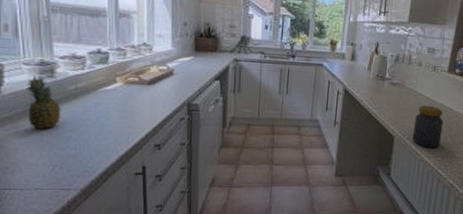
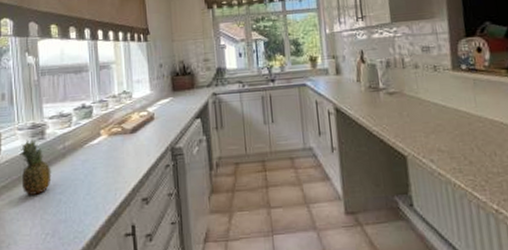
jar: present [412,105,444,148] -> none [426,112,467,166]

